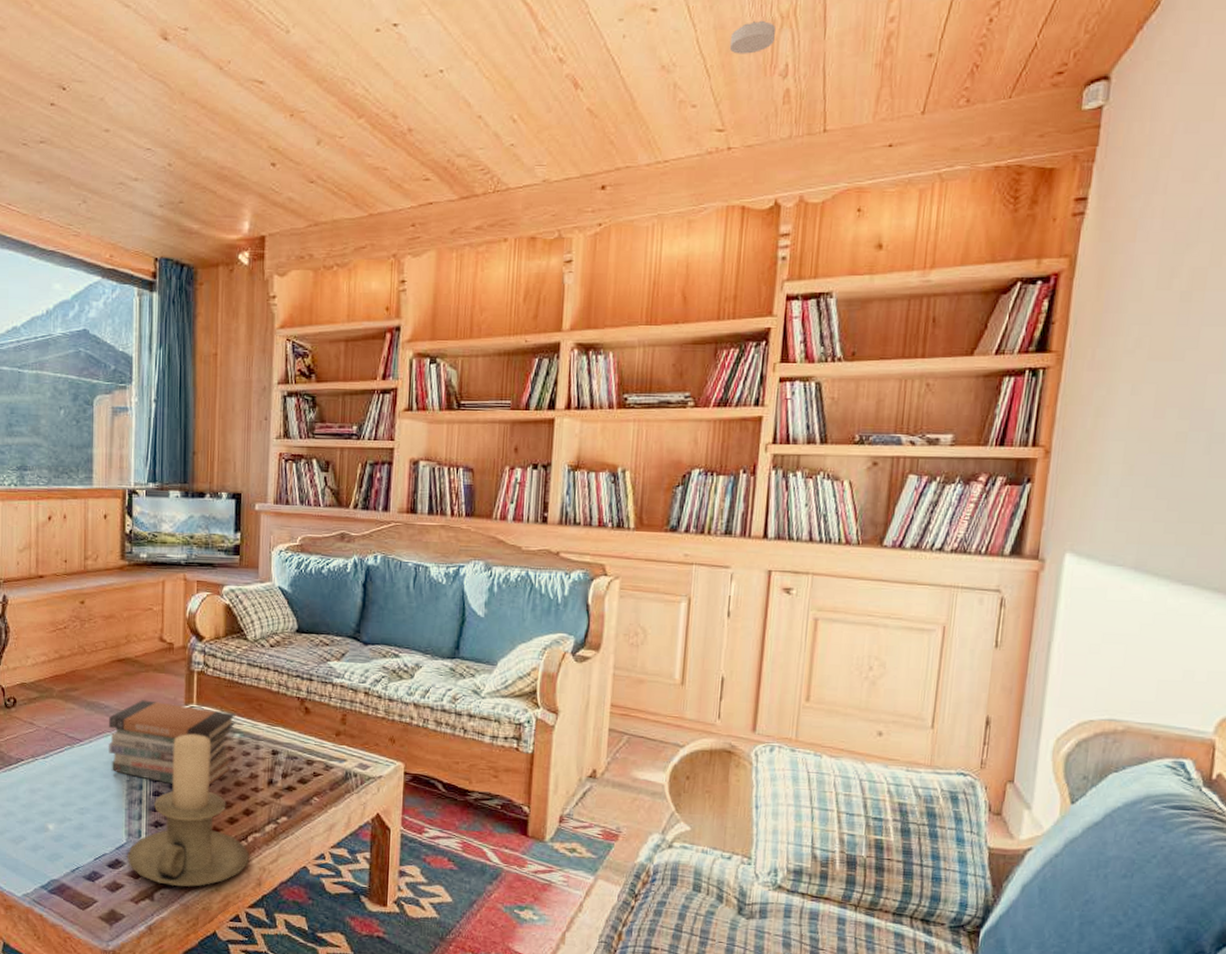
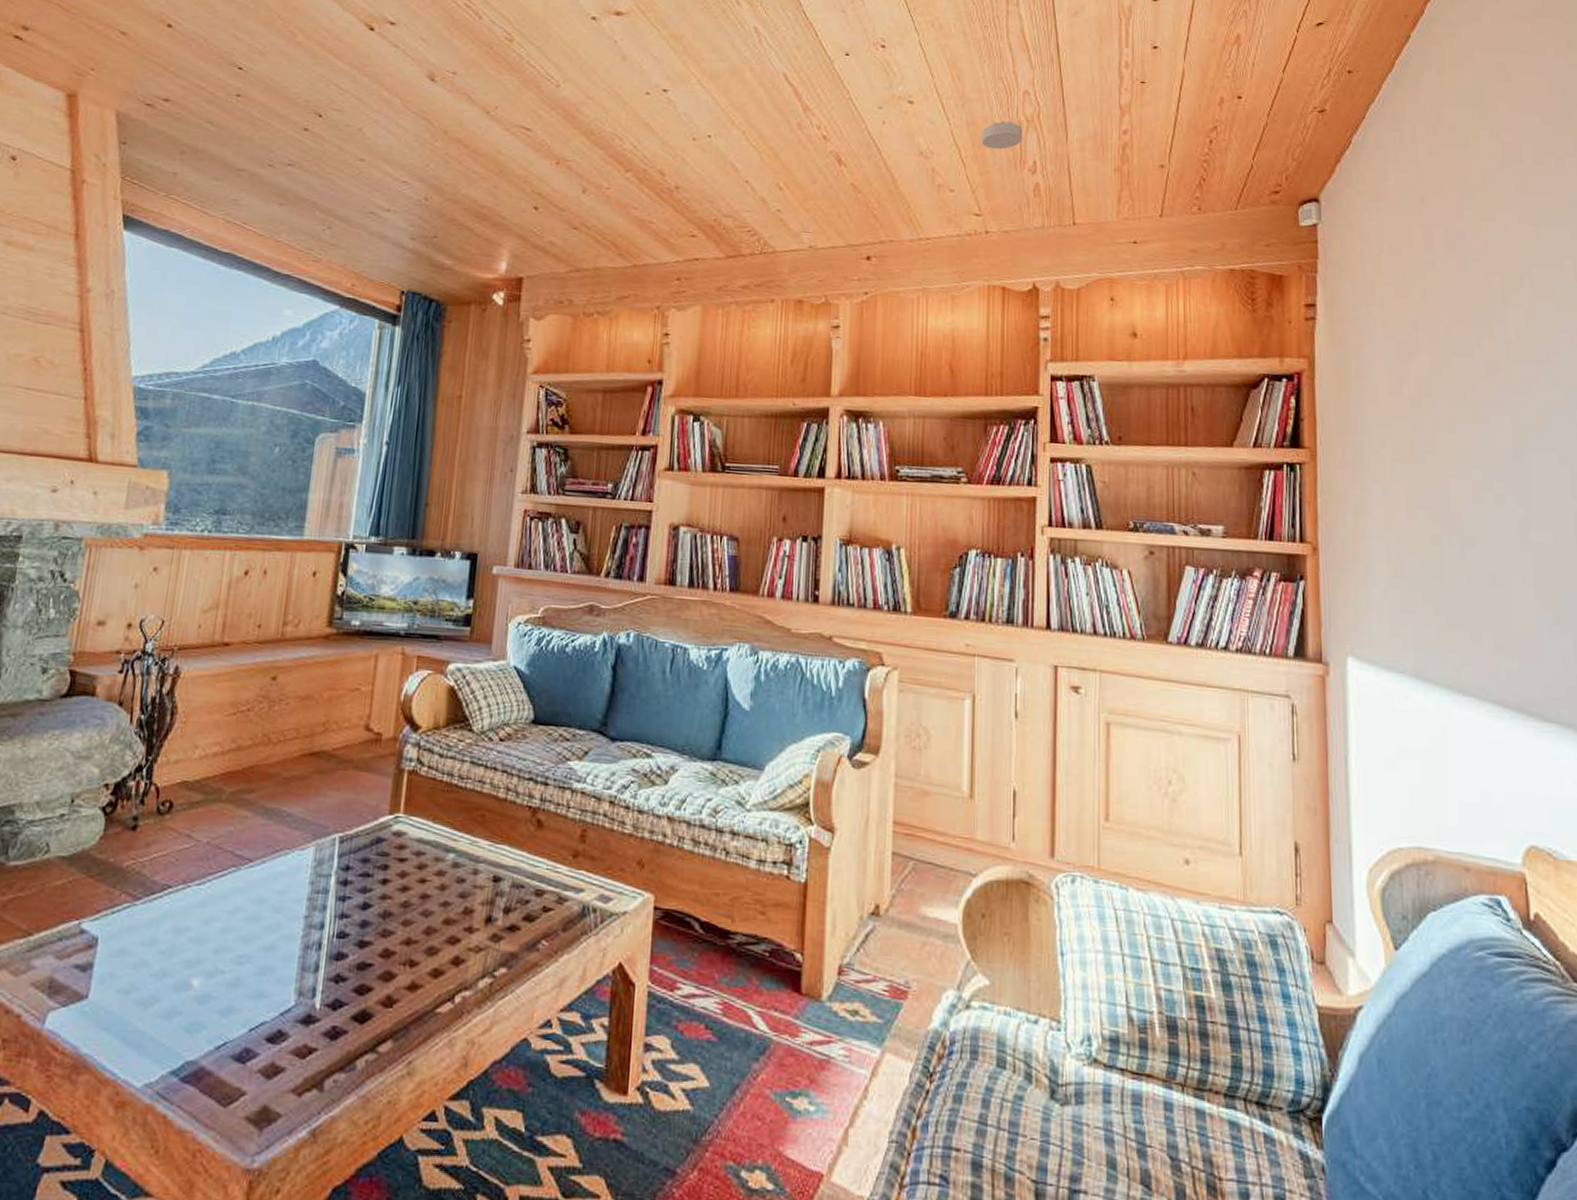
book stack: present [107,700,236,785] -> none [284,806,453,923]
candle holder: present [127,734,250,887] -> none [293,853,456,1071]

